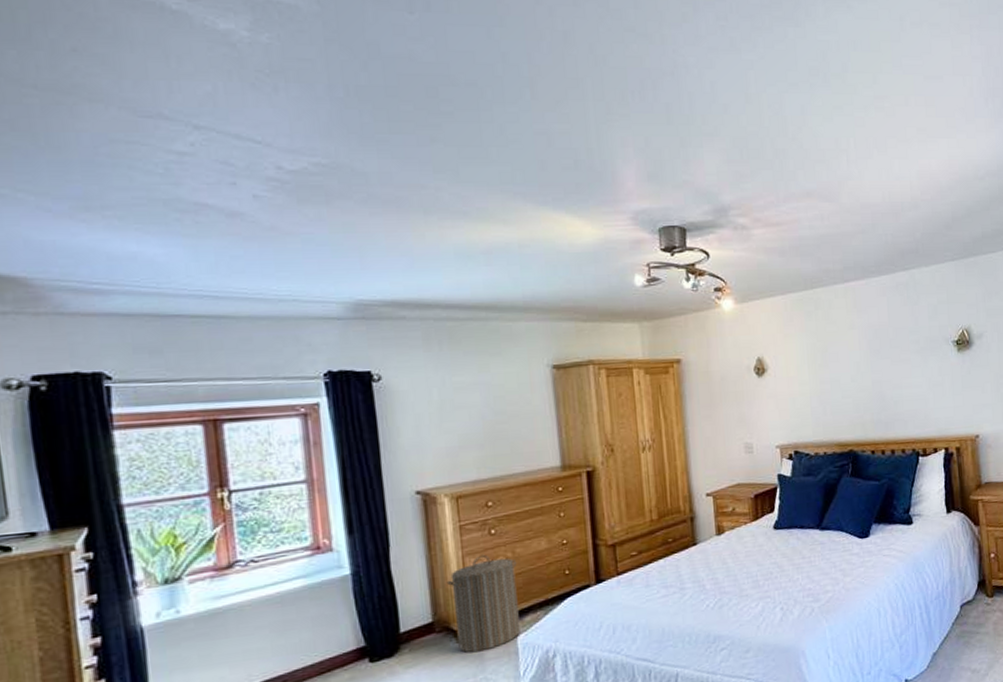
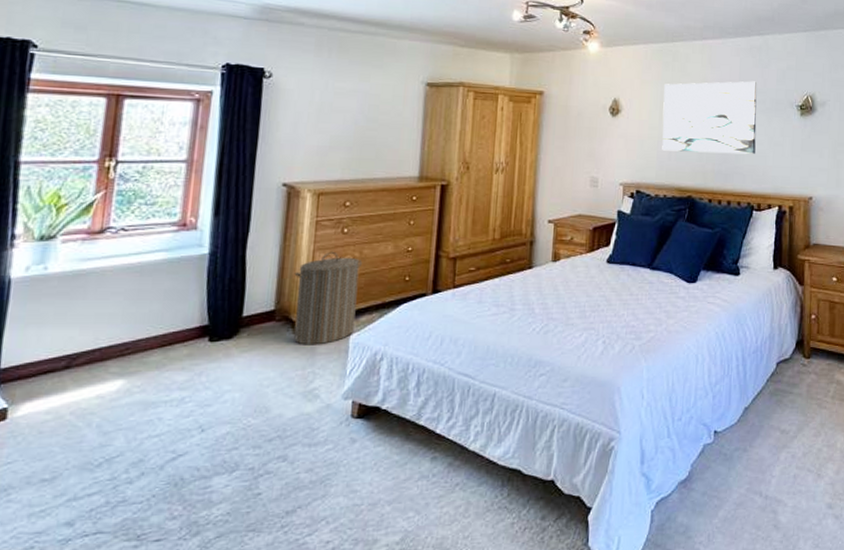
wall art: none [809,320,914,406] -> present [662,81,757,155]

